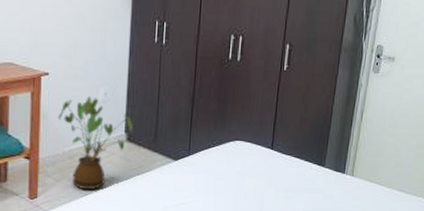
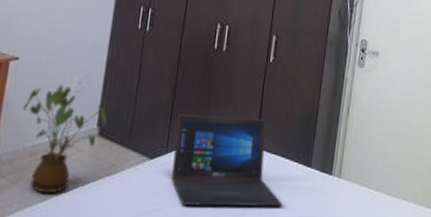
laptop: none [195,121,298,201] -> present [171,115,283,207]

